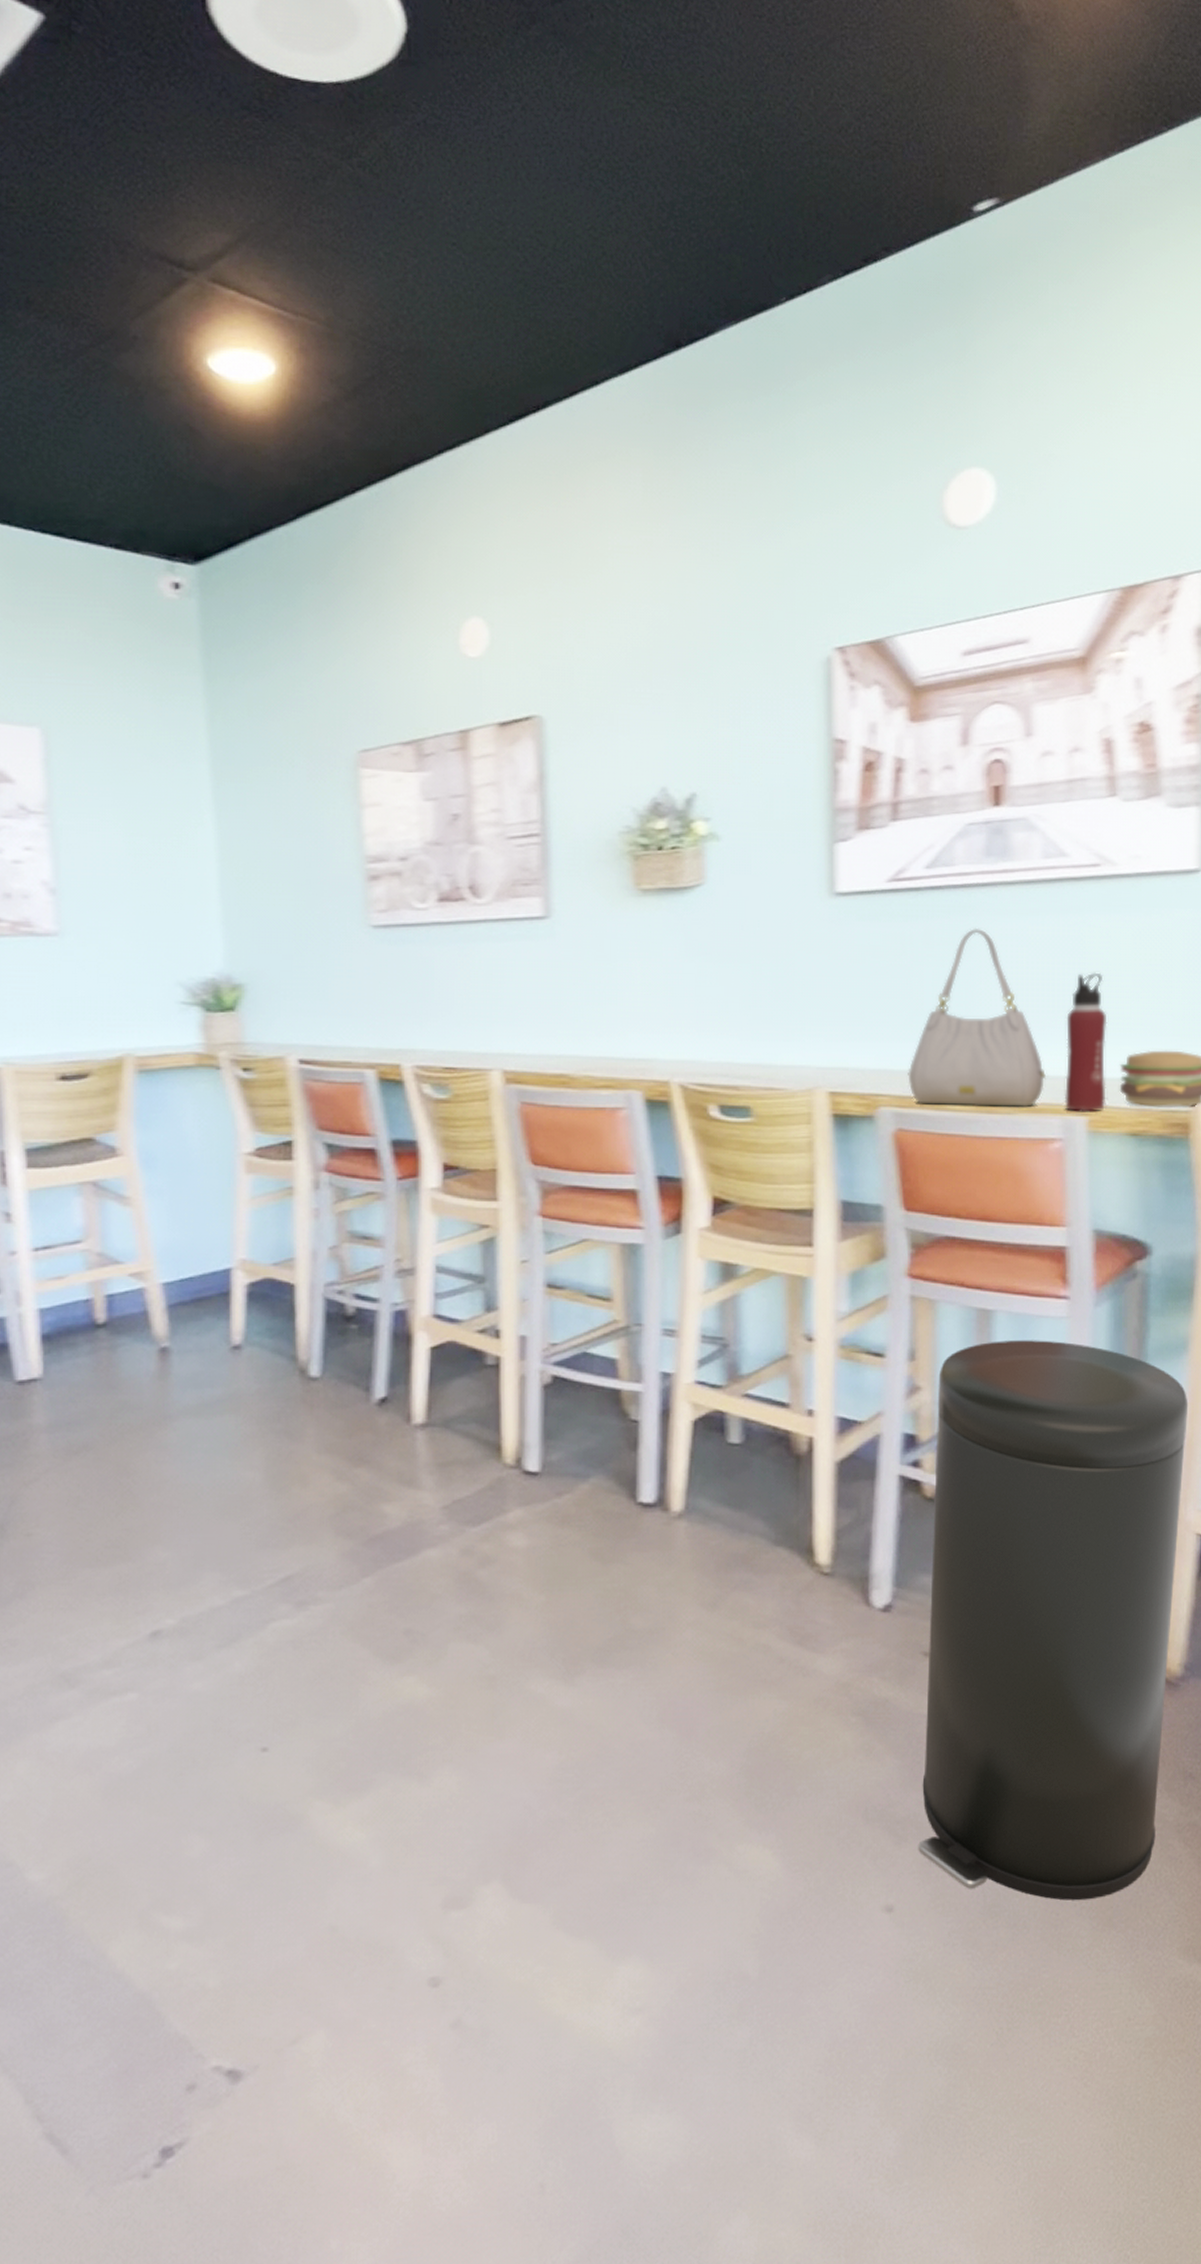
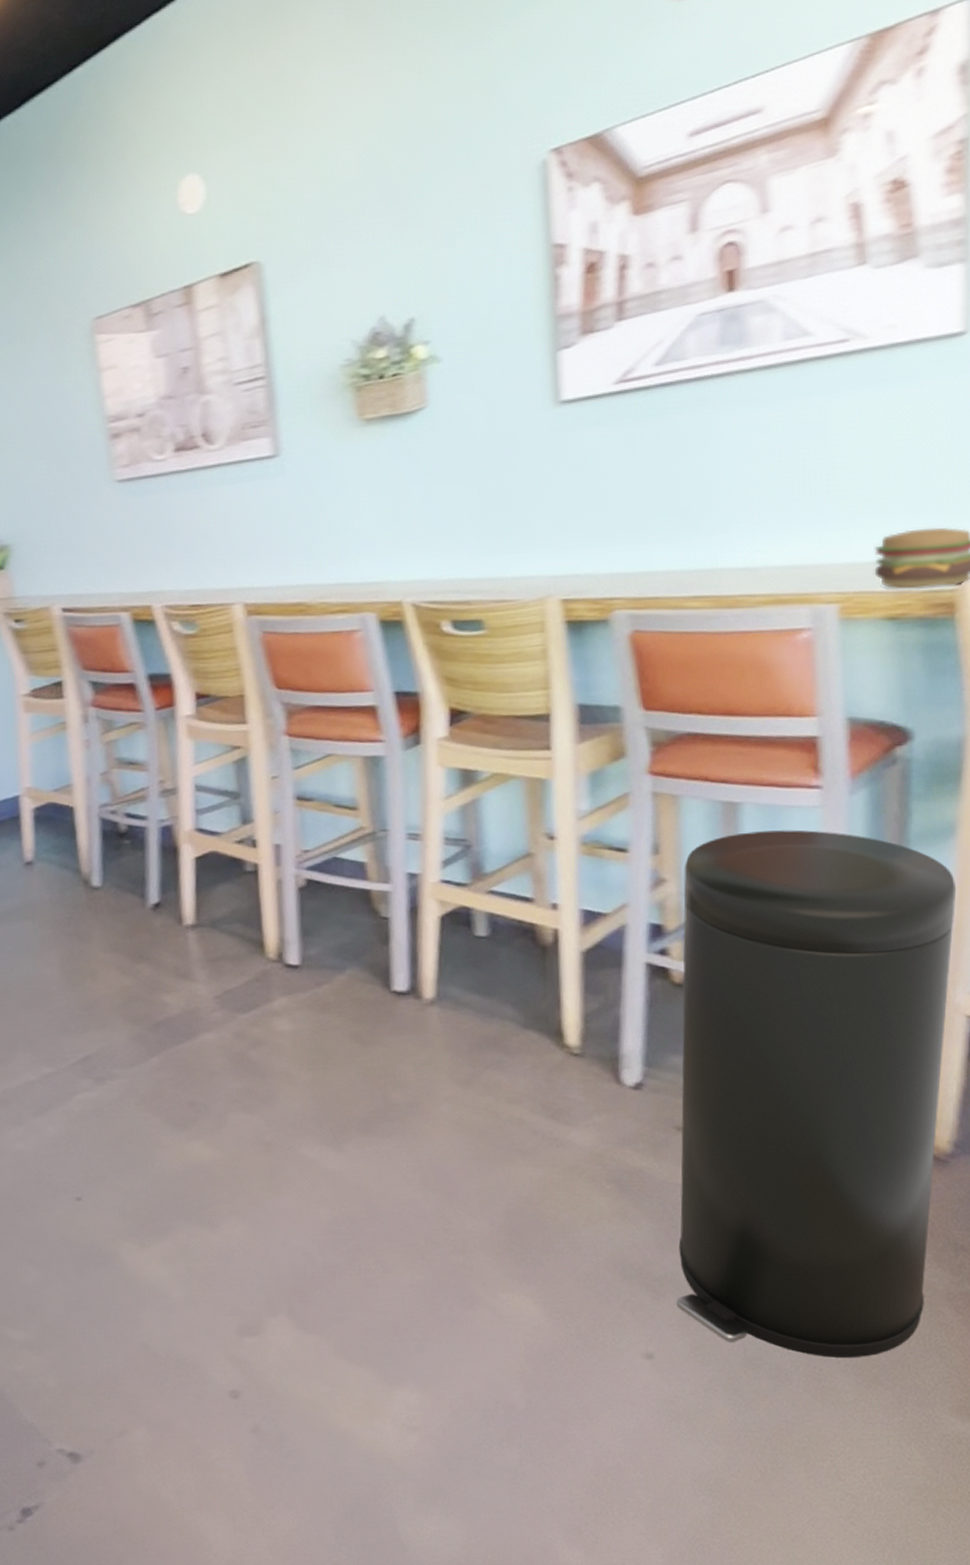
handbag: present [908,927,1047,1107] -> none [642,420,793,605]
water bottle: present [1064,972,1107,1112] -> none [812,454,860,600]

